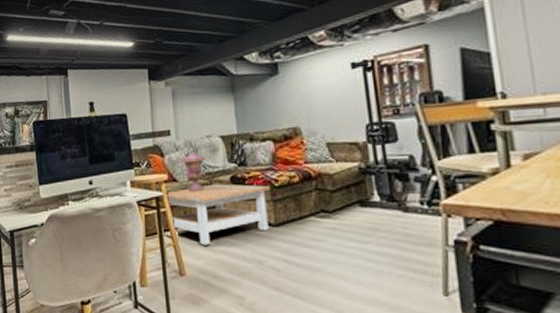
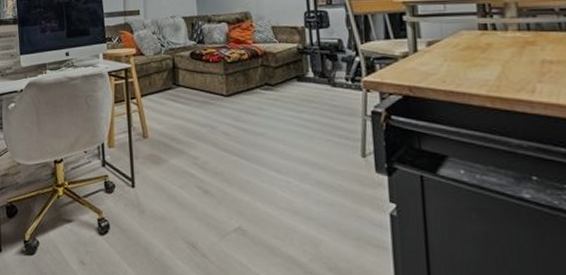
coffee table: present [163,184,270,245] -> none [130,58,223,112]
decorative urn: present [180,146,206,192] -> none [147,25,170,65]

